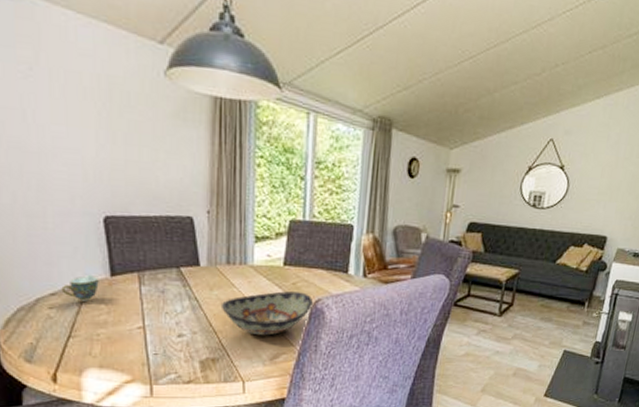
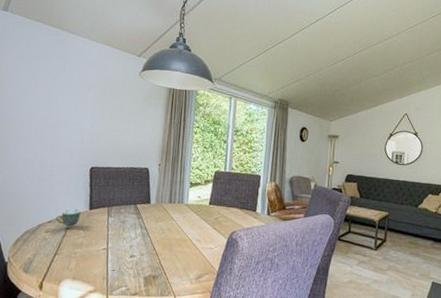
decorative bowl: present [220,291,314,336] -> none [162,224,230,259]

